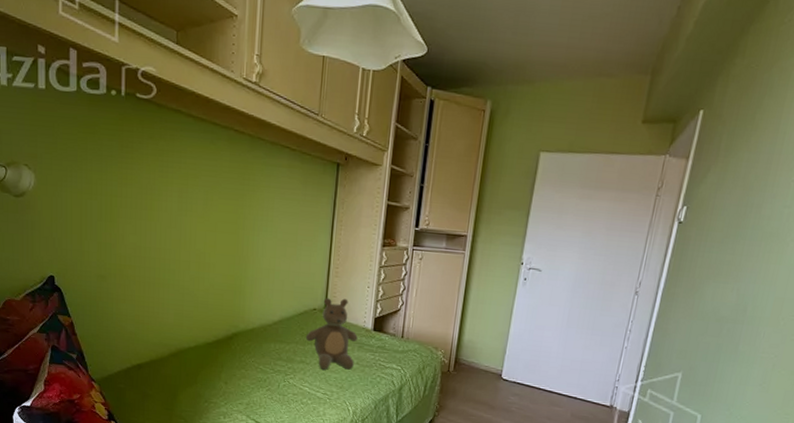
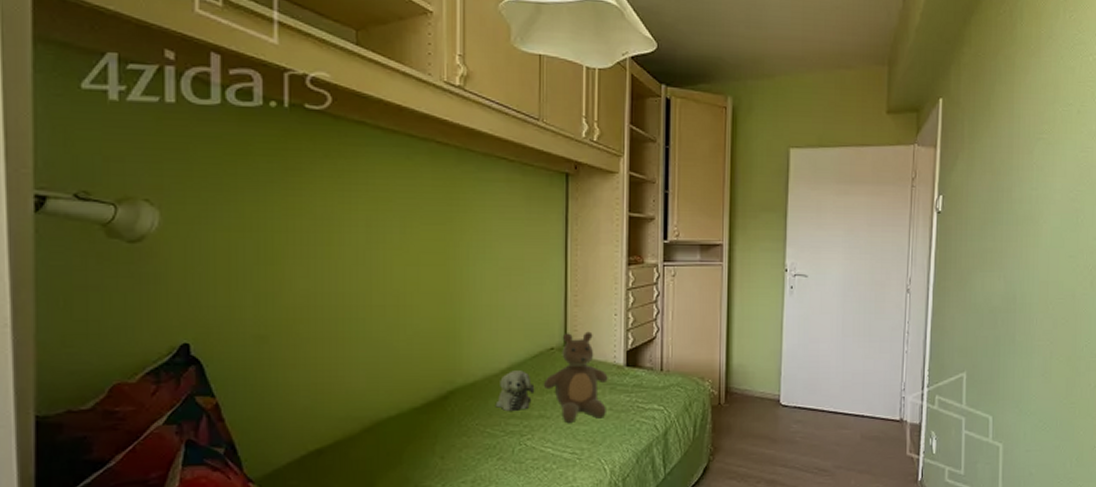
plush toy: none [267,323,299,356] -> present [495,370,535,412]

